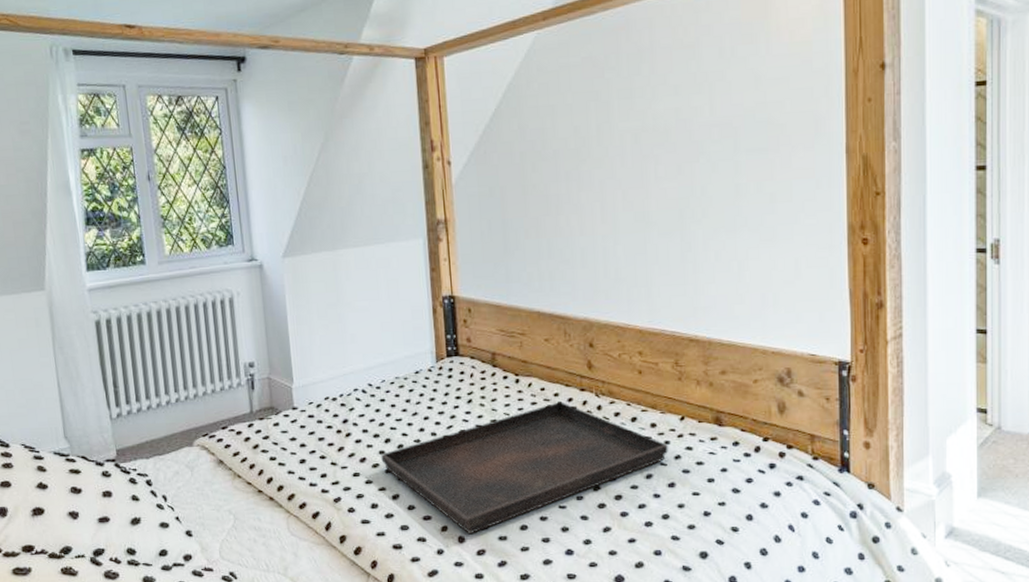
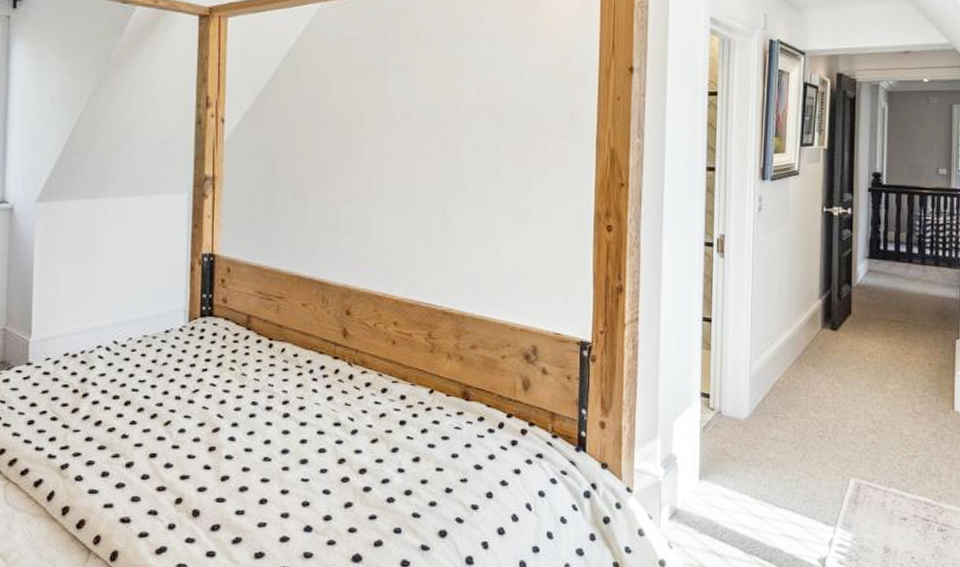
serving tray: present [381,402,668,535] -> none [118,369,416,508]

